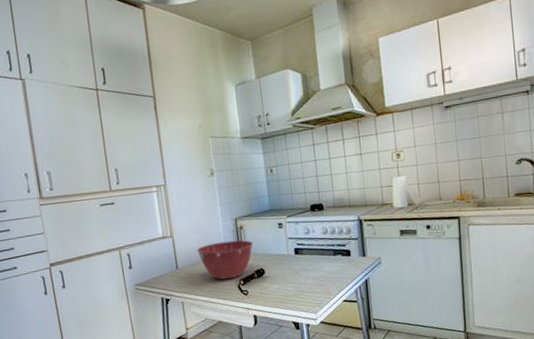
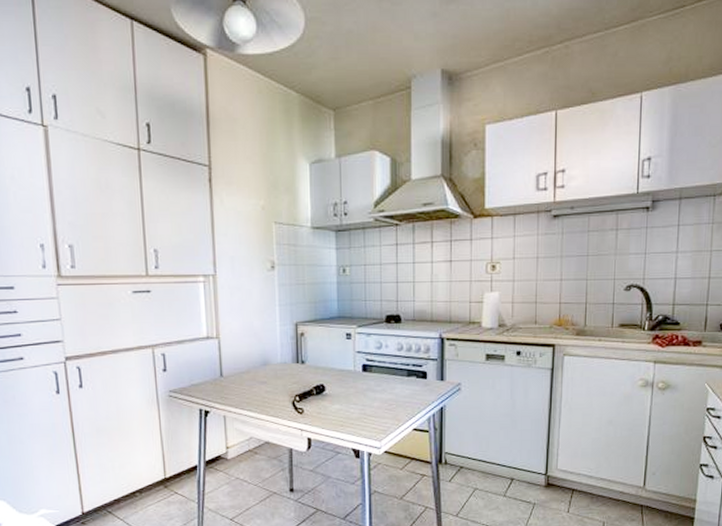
mixing bowl: present [197,240,253,280] -> none [247,349,314,394]

